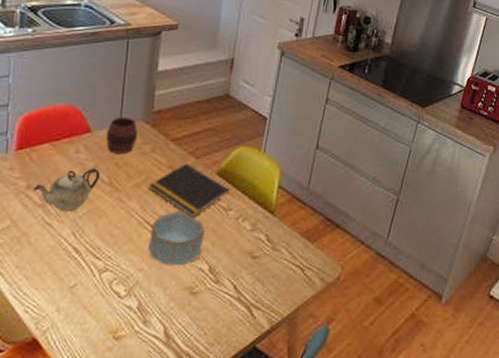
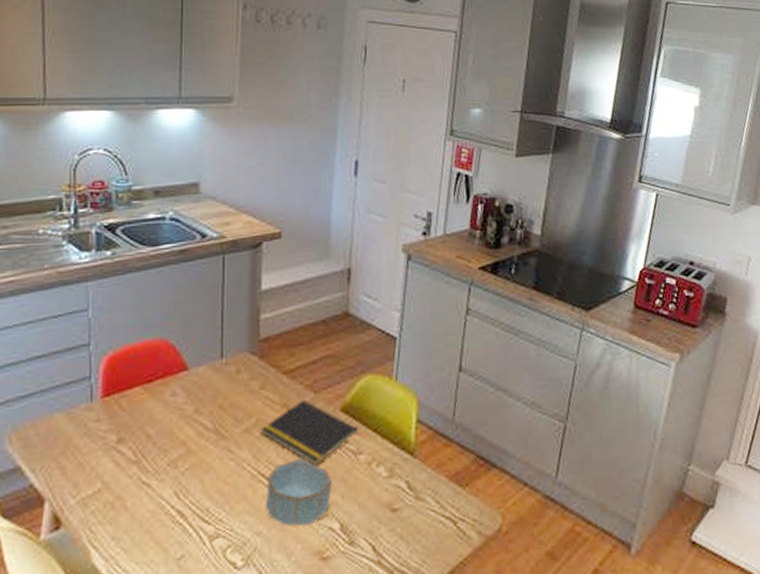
teapot: present [33,168,100,212] -> none [125,413,202,468]
cup: present [105,117,138,153] -> none [205,349,242,394]

